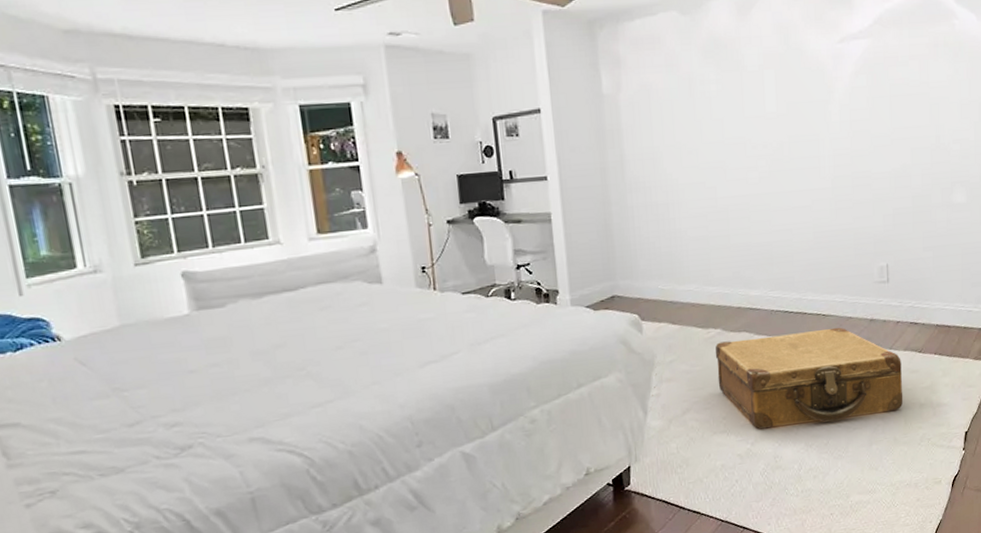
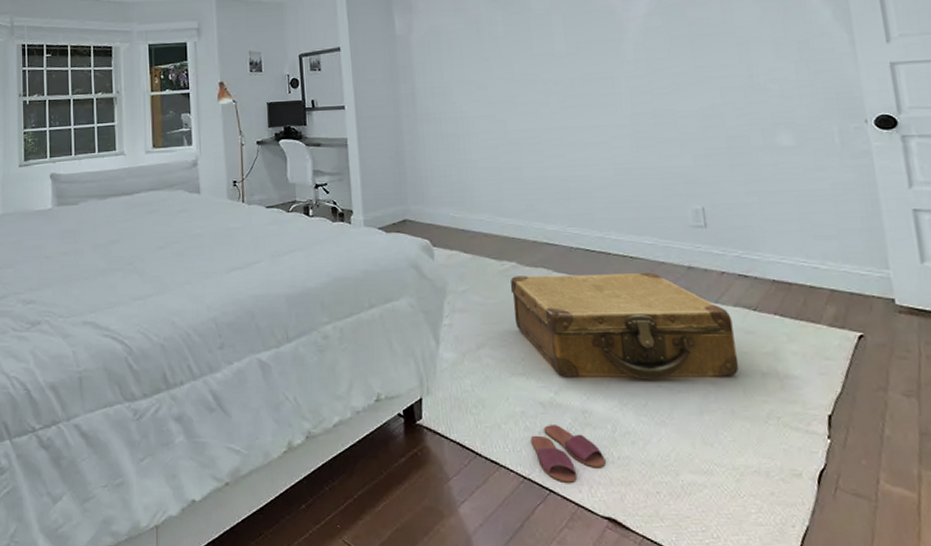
slippers: none [728,471,791,519] -> present [530,425,606,483]

